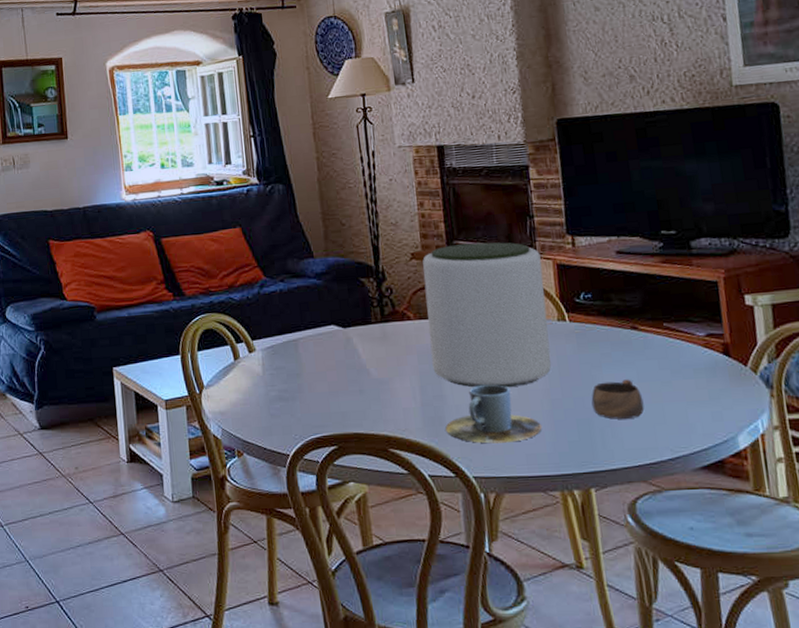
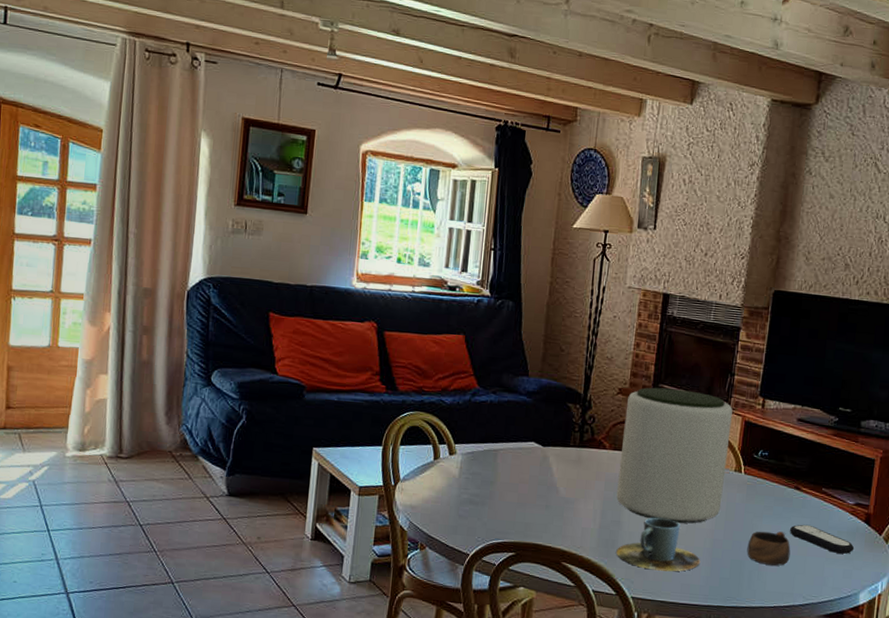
remote control: none [636,366,719,394] -> present [790,524,855,554]

